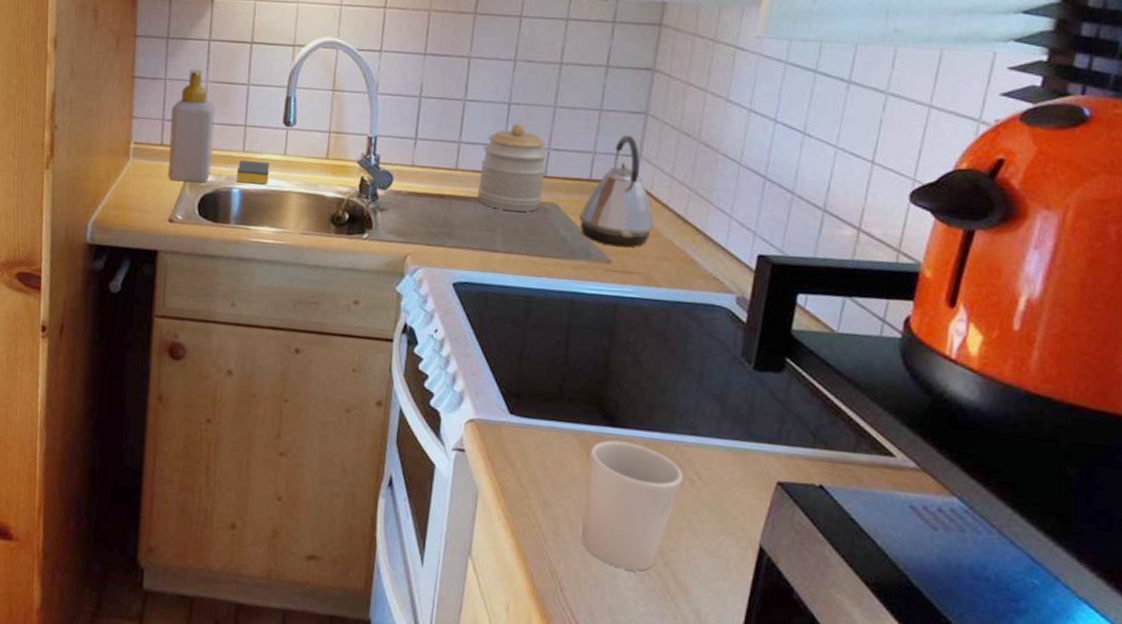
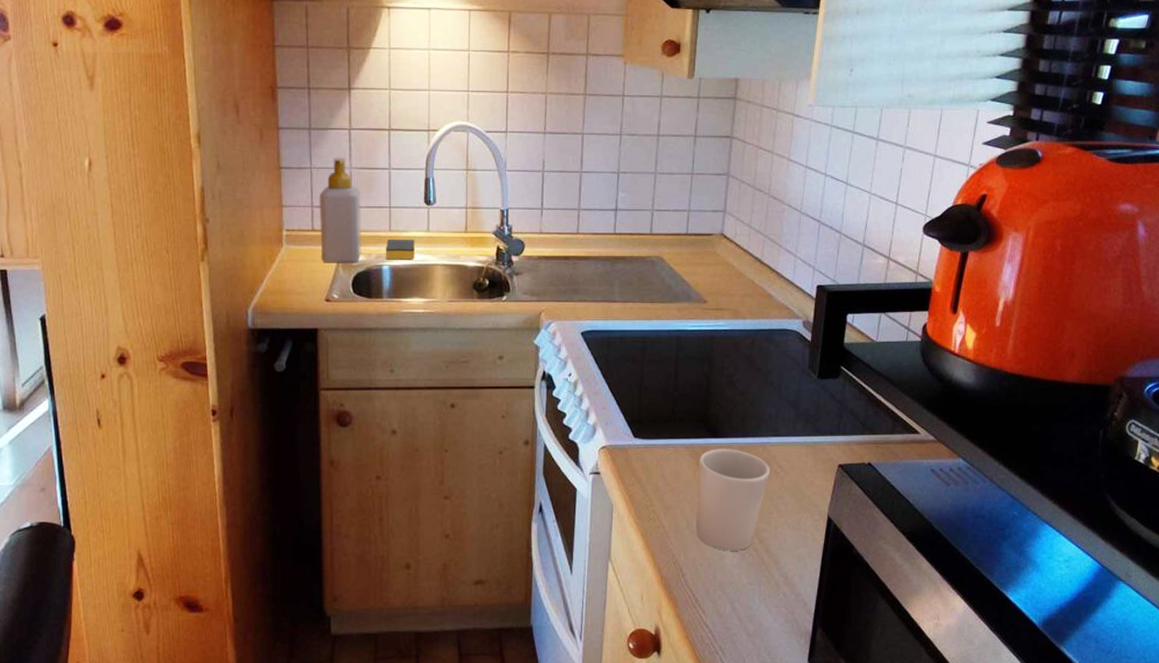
jar: present [477,123,548,212] -> none [596,189,652,265]
kettle: present [578,136,655,248] -> none [679,195,739,289]

